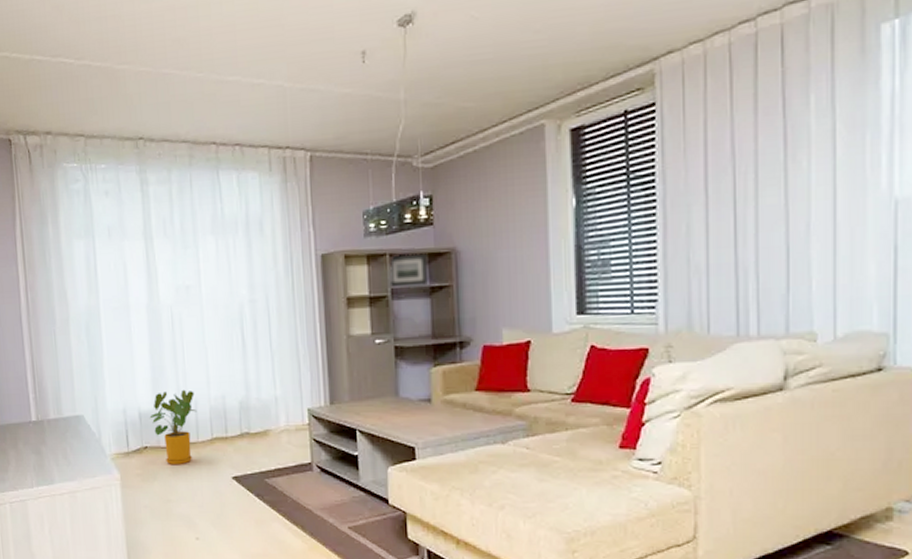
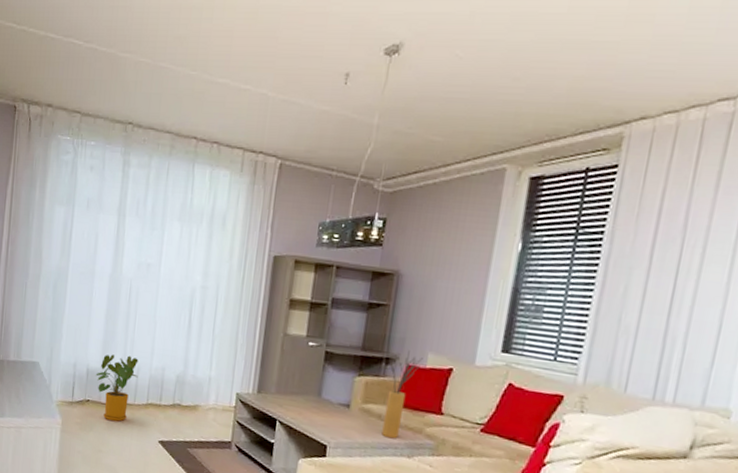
picture frame: present [388,253,428,287] -> none [330,269,371,300]
vase: none [464,329,498,427] -> present [381,350,423,439]

